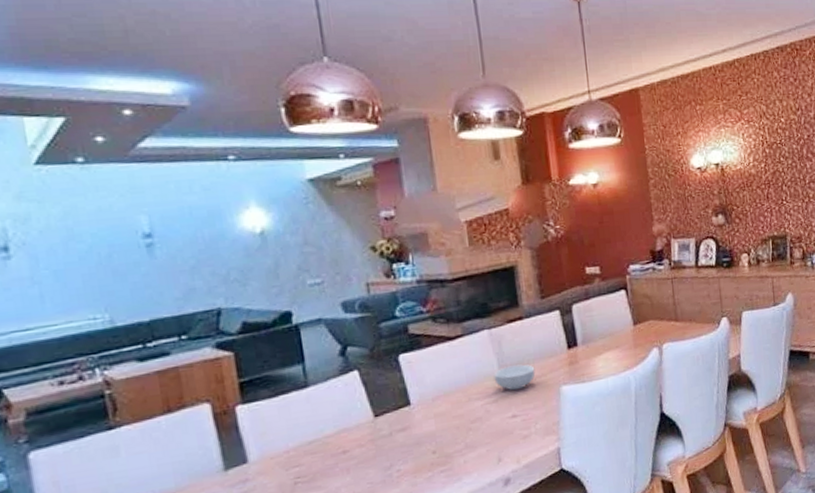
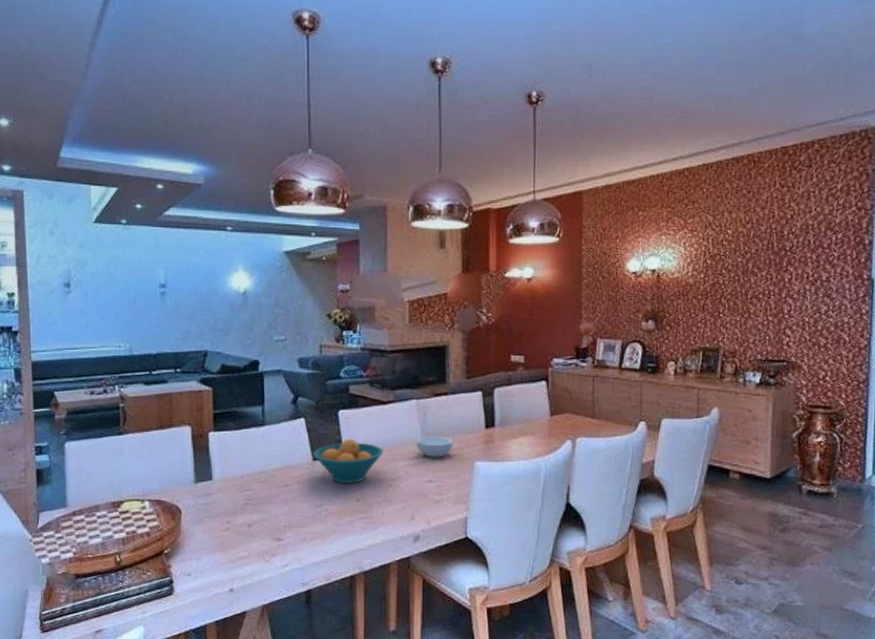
fruit bowl: none [373,384,459,438] -> present [313,438,384,483]

